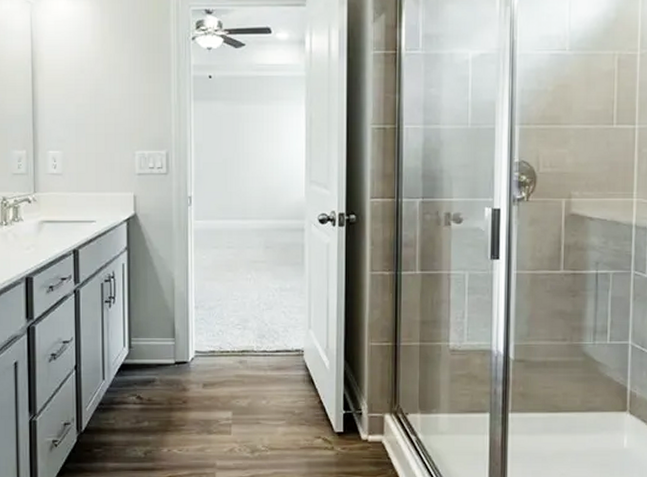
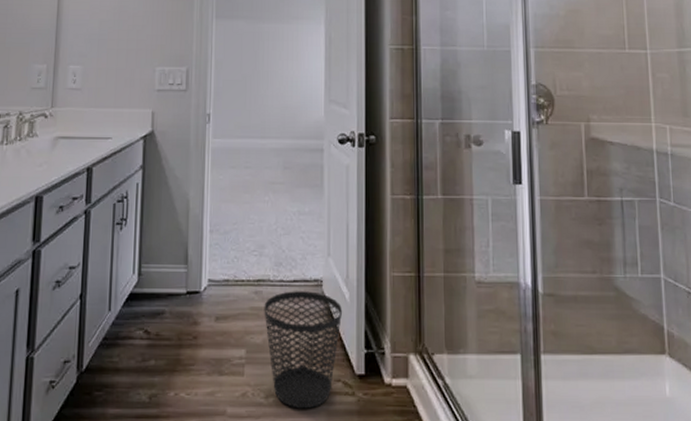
wastebasket: none [248,360,323,461] -> present [264,291,343,409]

